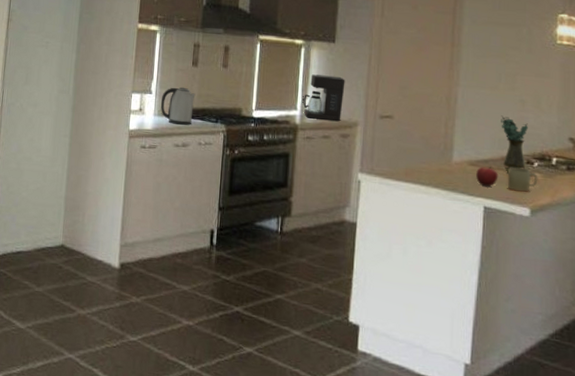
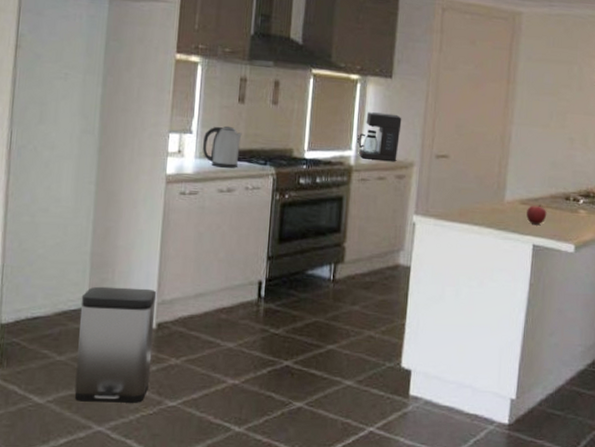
pedal bin: none [50,227,121,335] -> present [74,286,157,403]
vase: present [501,115,528,174] -> none [551,153,576,211]
mug: present [507,167,538,193] -> none [555,204,583,230]

